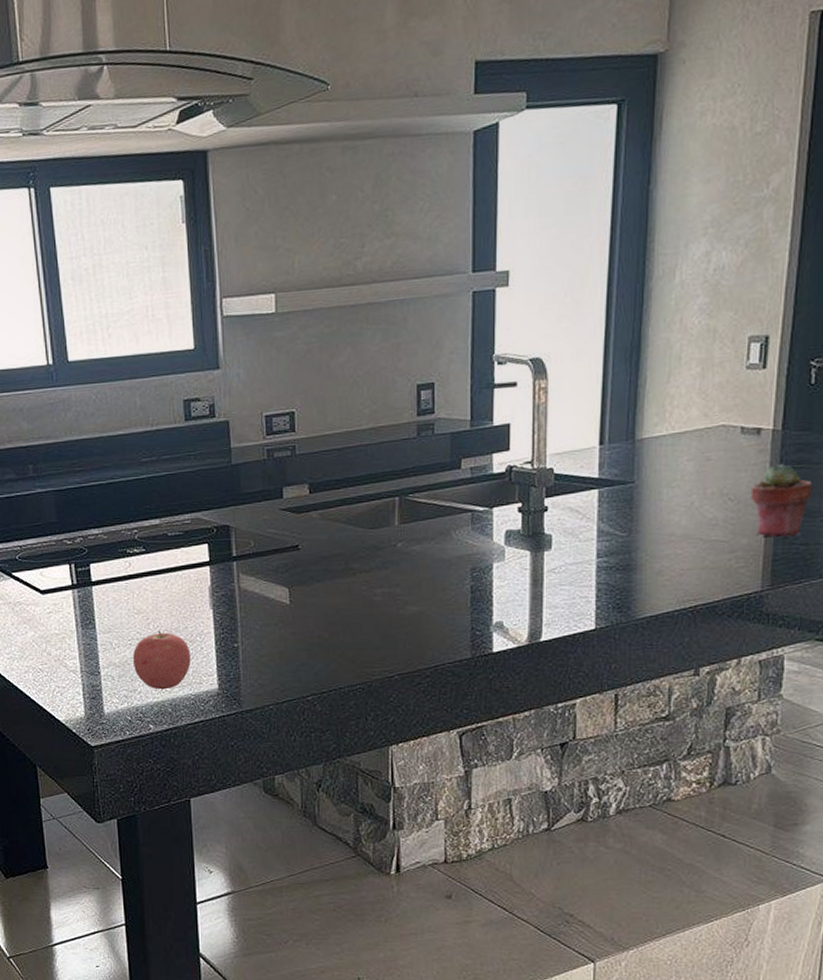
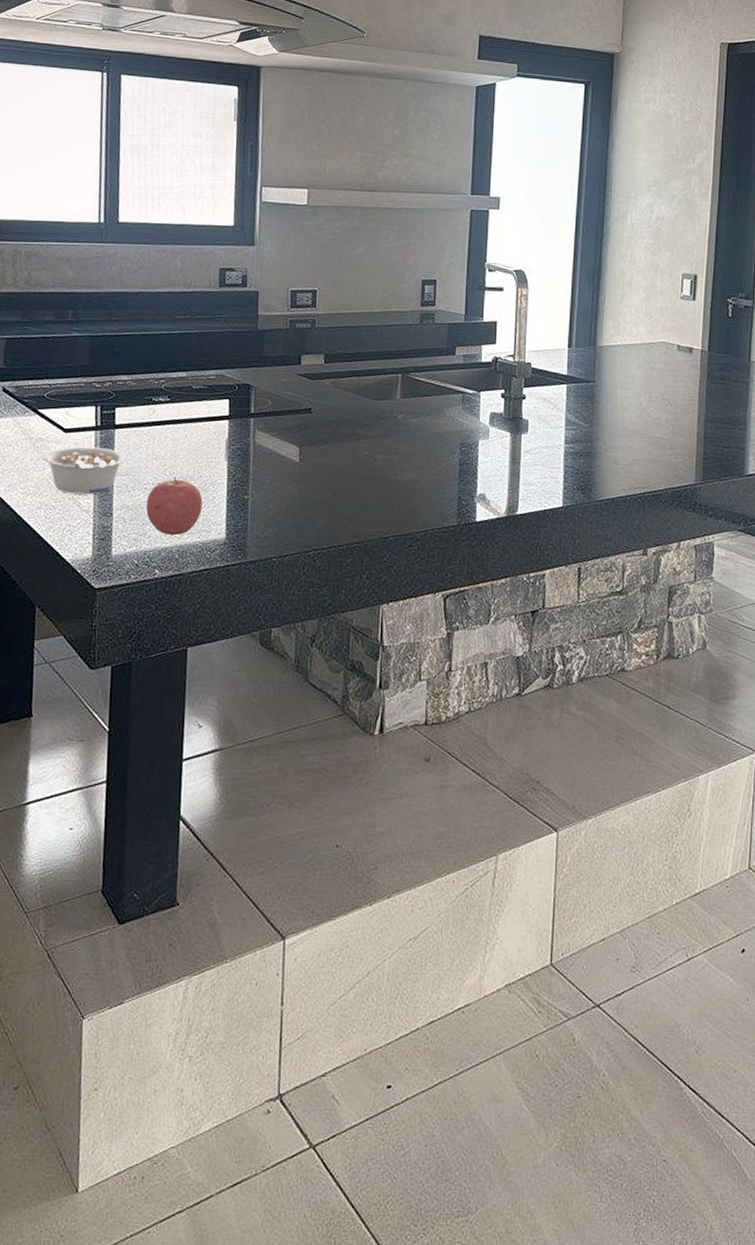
legume: none [24,606,107,656] -> present [43,446,126,495]
potted succulent: present [750,463,813,537] -> none [685,378,732,440]

